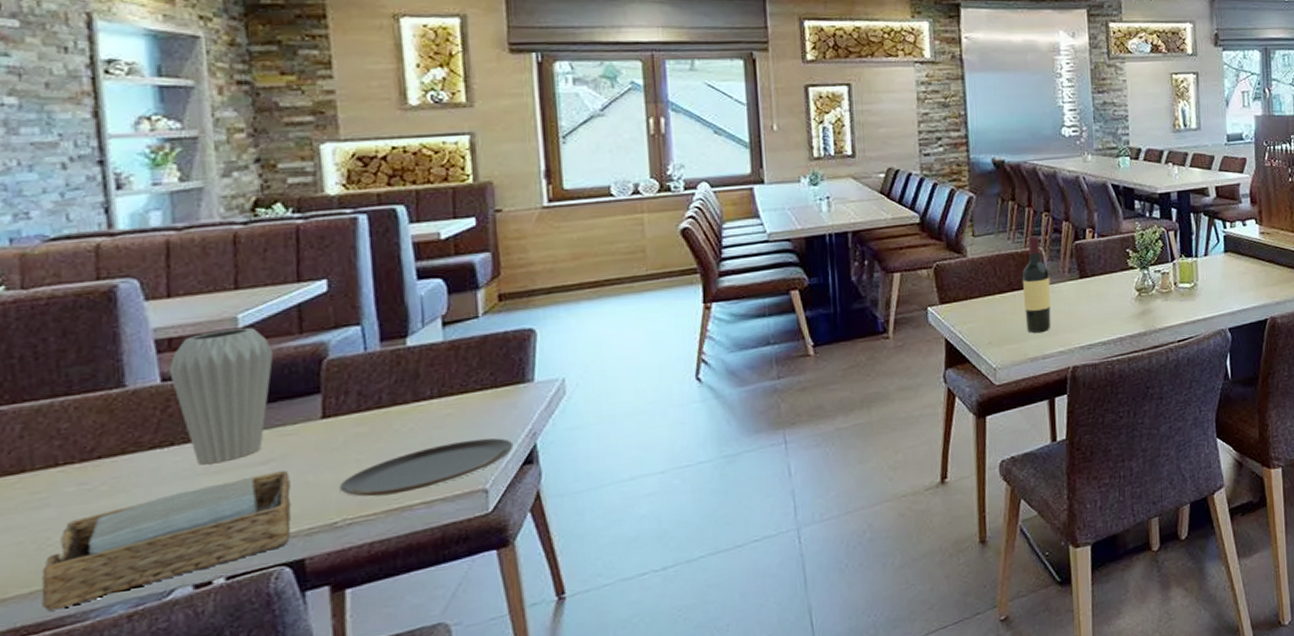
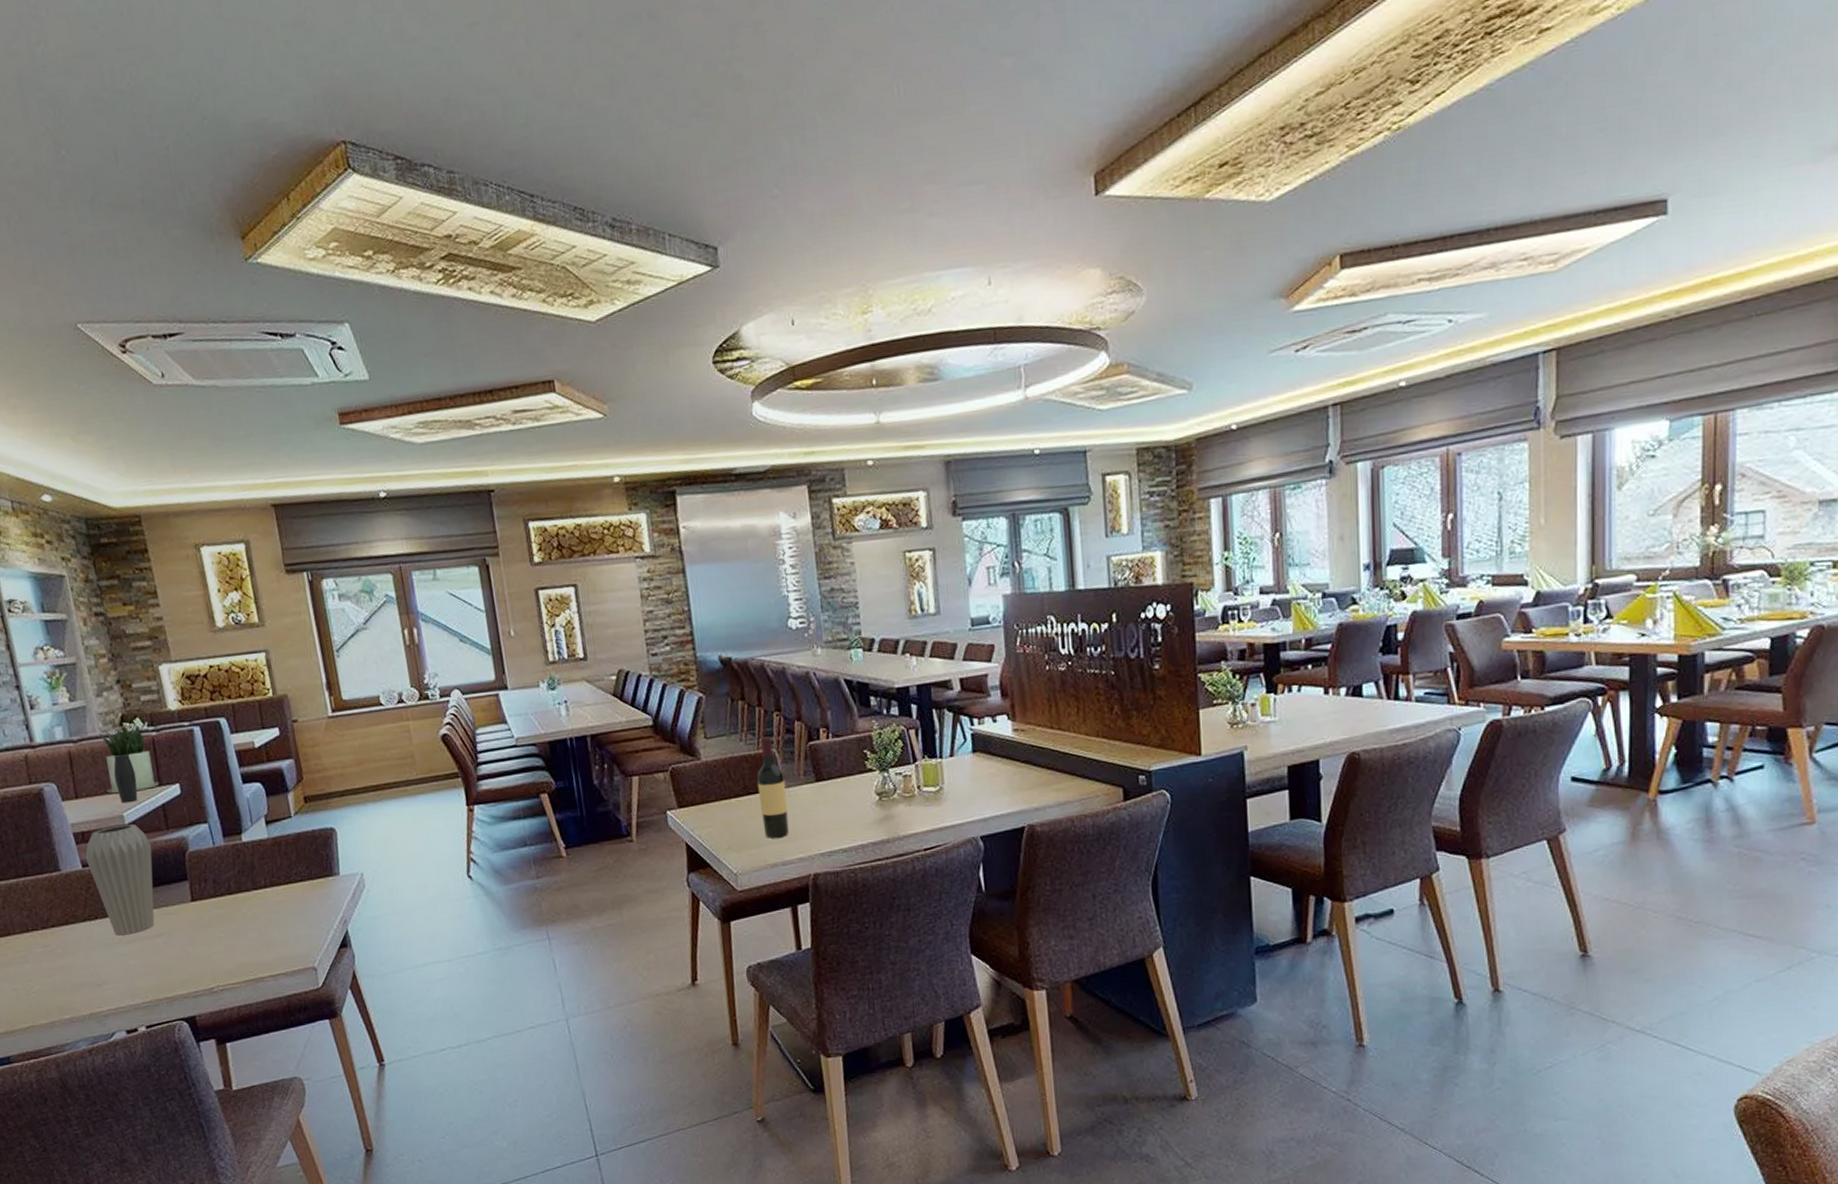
napkin holder: present [41,470,292,611] -> none [32,943,183,1042]
planter: none [216,211,299,292] -> present [98,725,160,794]
vase: none [232,245,265,303] -> present [113,754,138,803]
plate: present [339,438,514,497] -> none [210,923,331,969]

